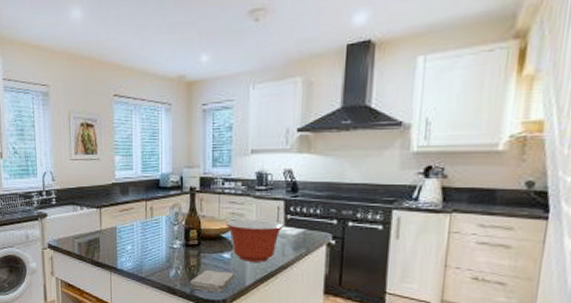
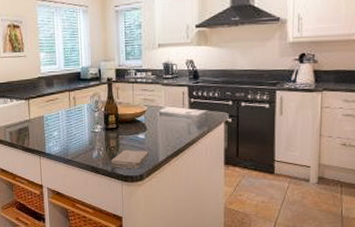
mixing bowl: present [227,219,284,262] -> none [140,104,189,141]

